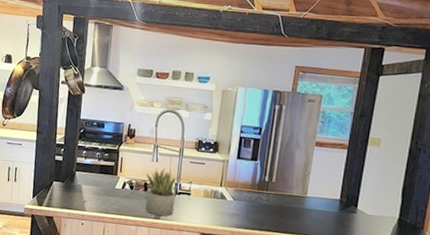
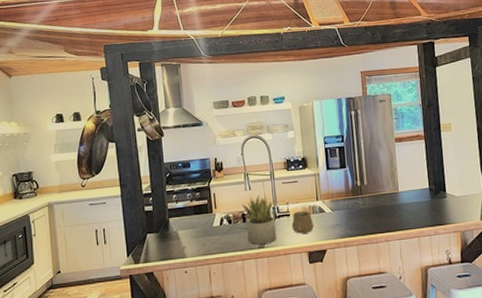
cup: none [190,192,213,216] -> present [291,210,314,234]

